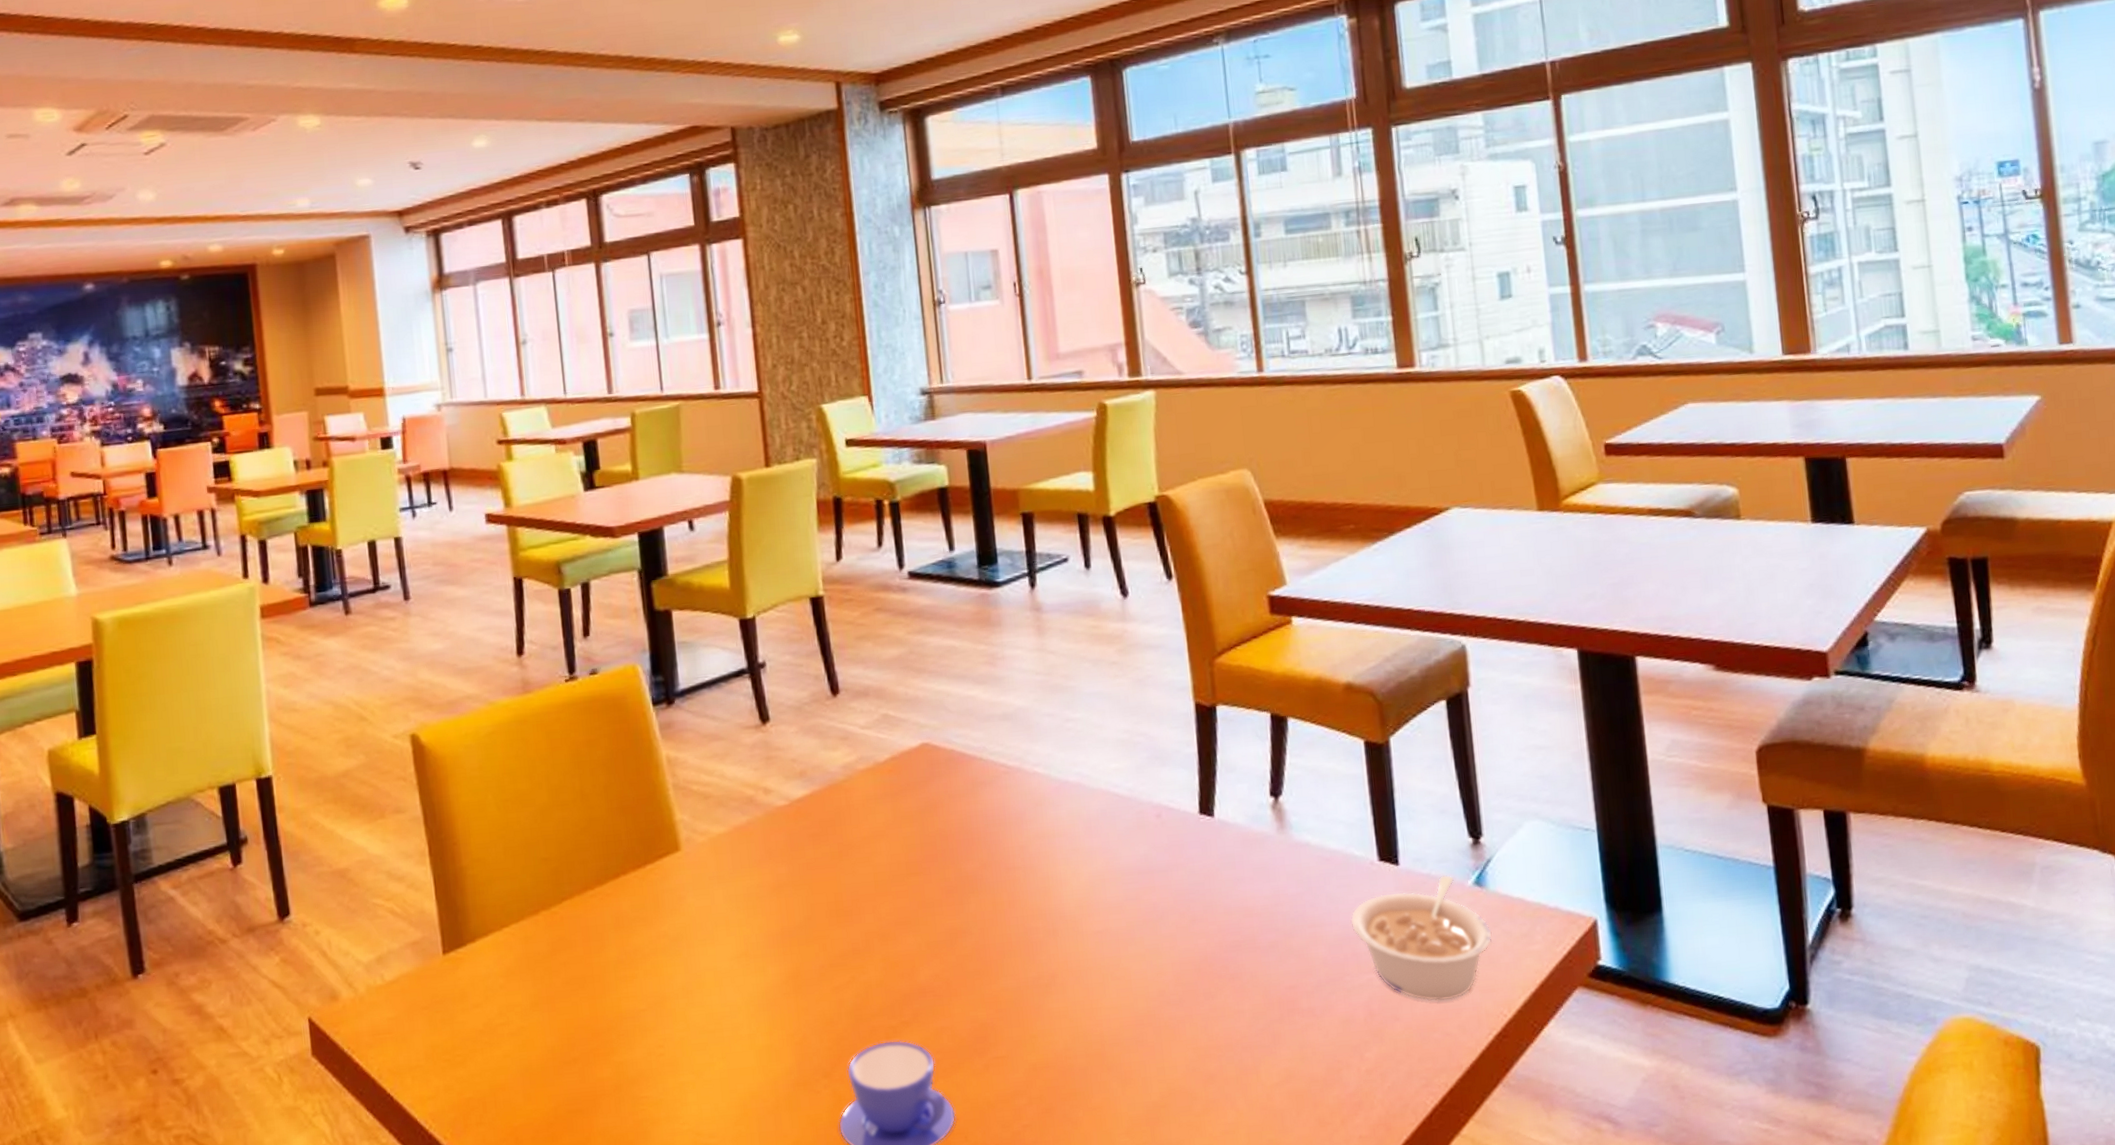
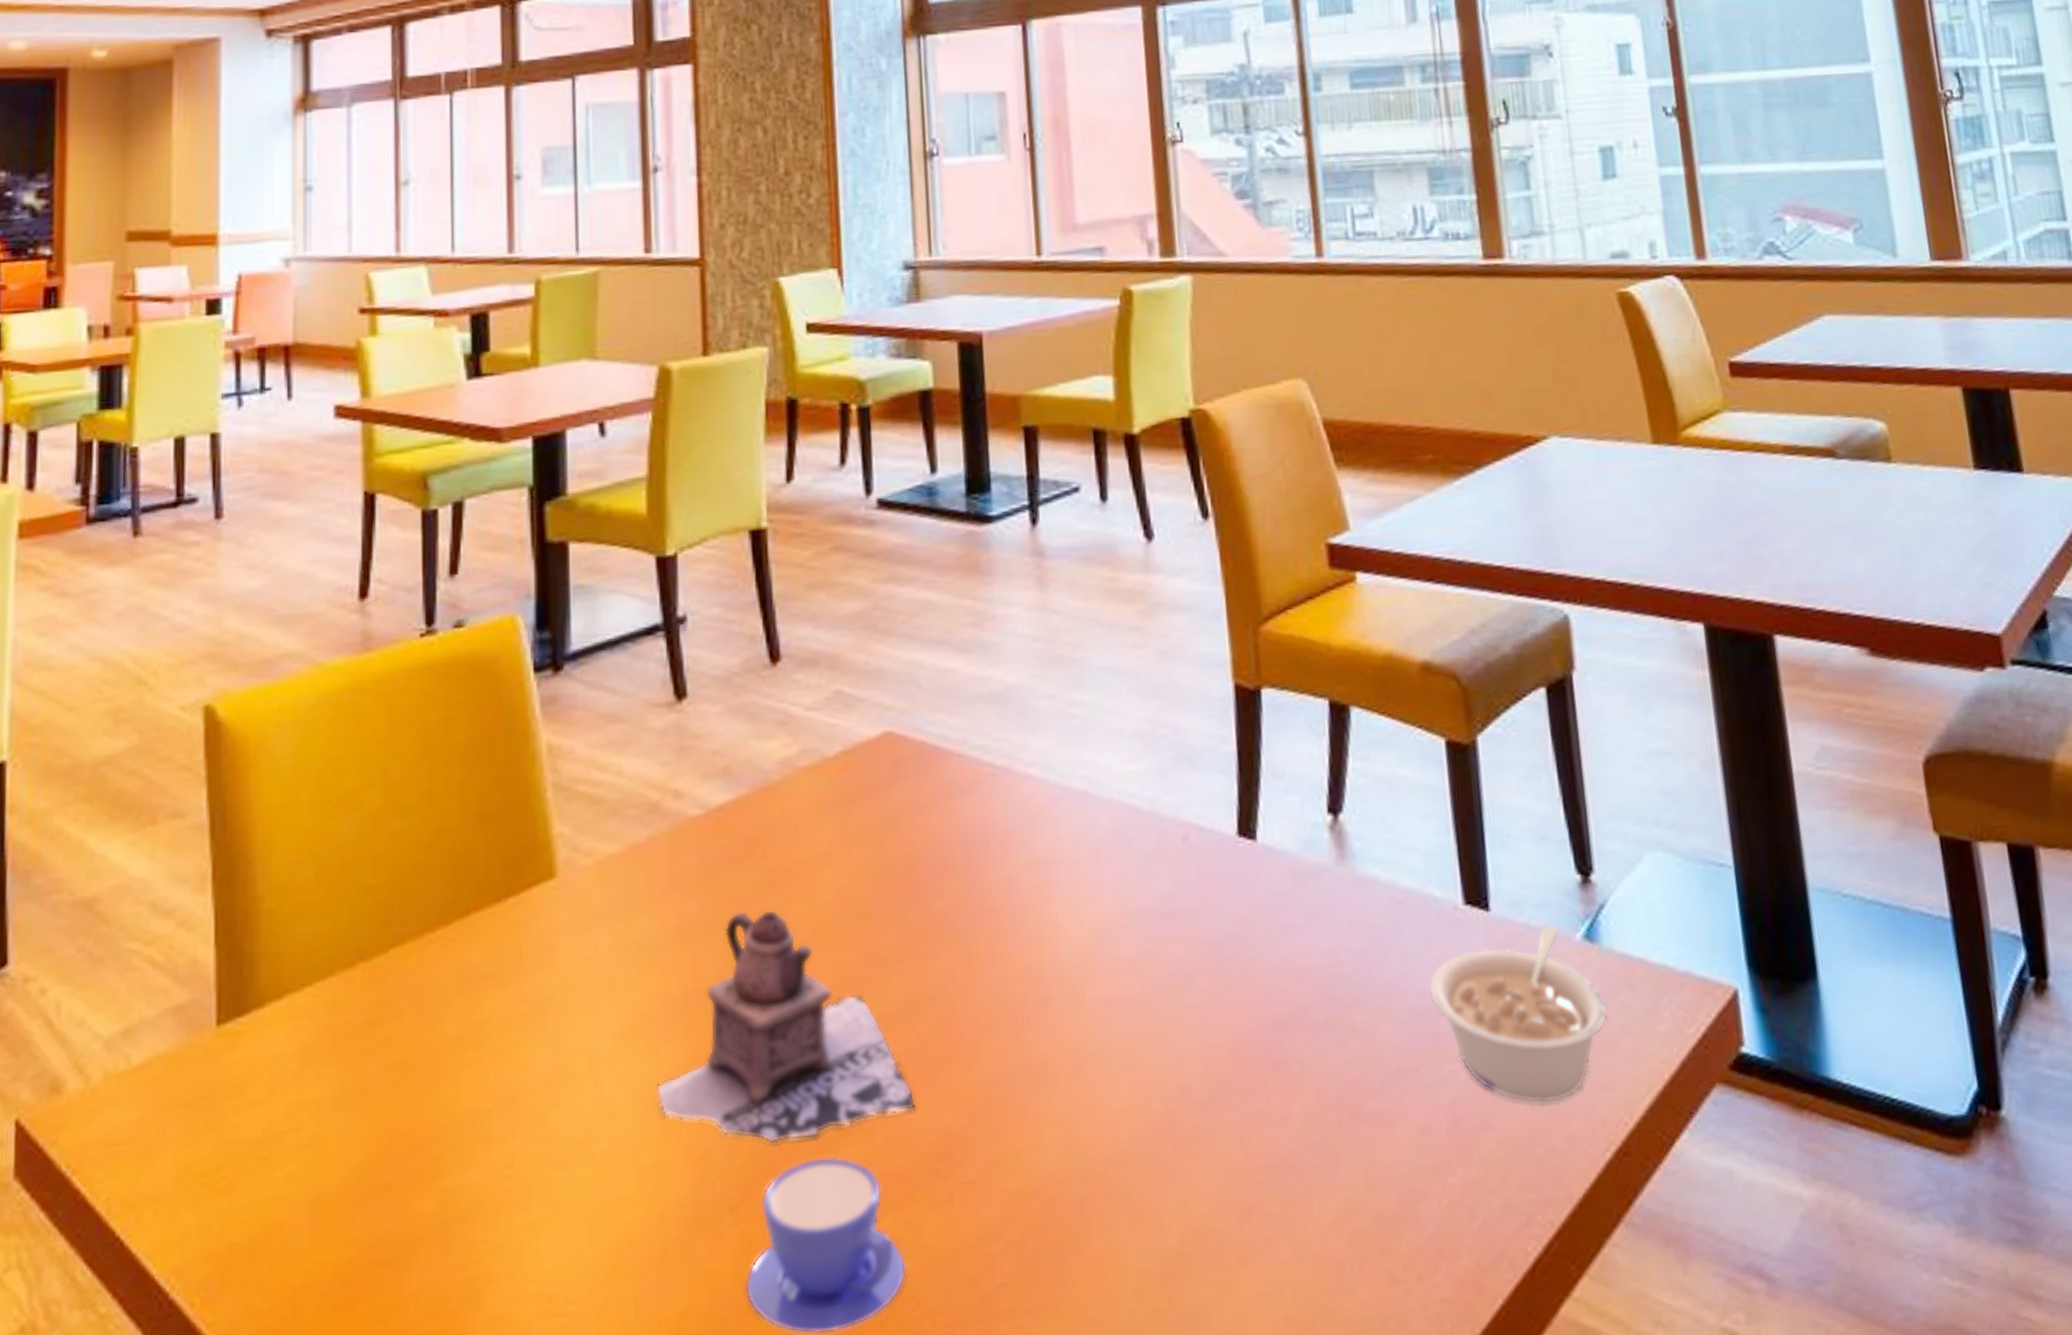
teapot: none [765,872,958,1031] -> present [657,911,916,1143]

